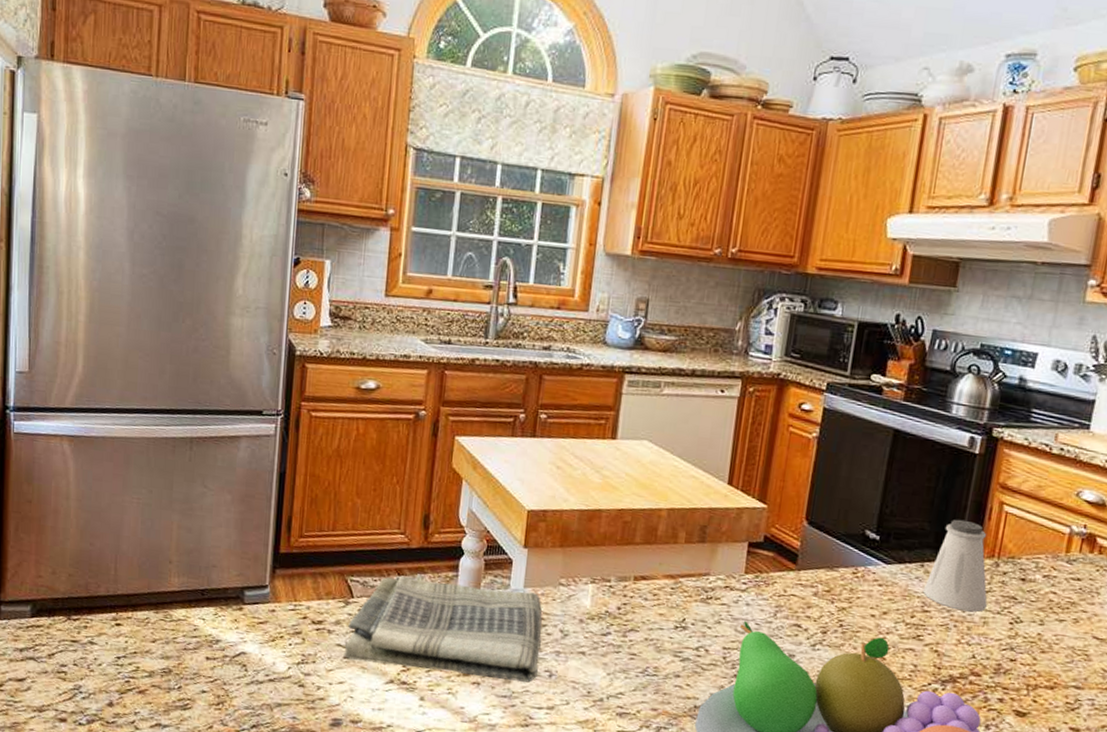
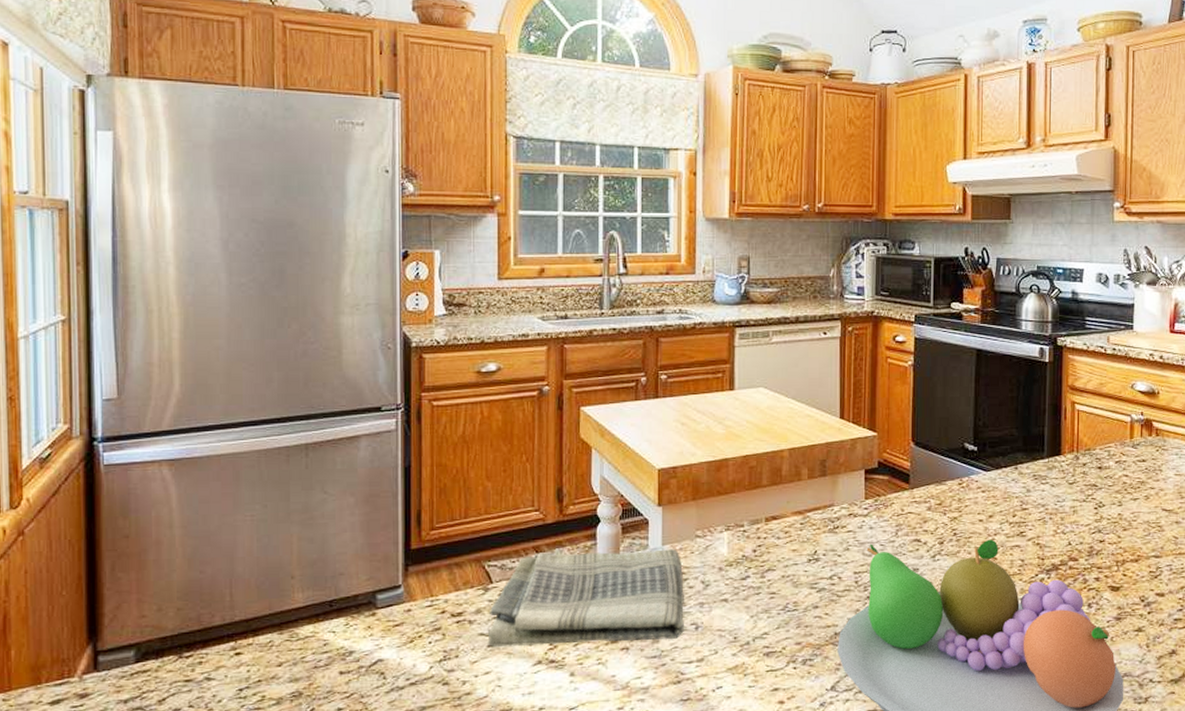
saltshaker: present [922,519,988,612] -> none [1019,422,1074,504]

